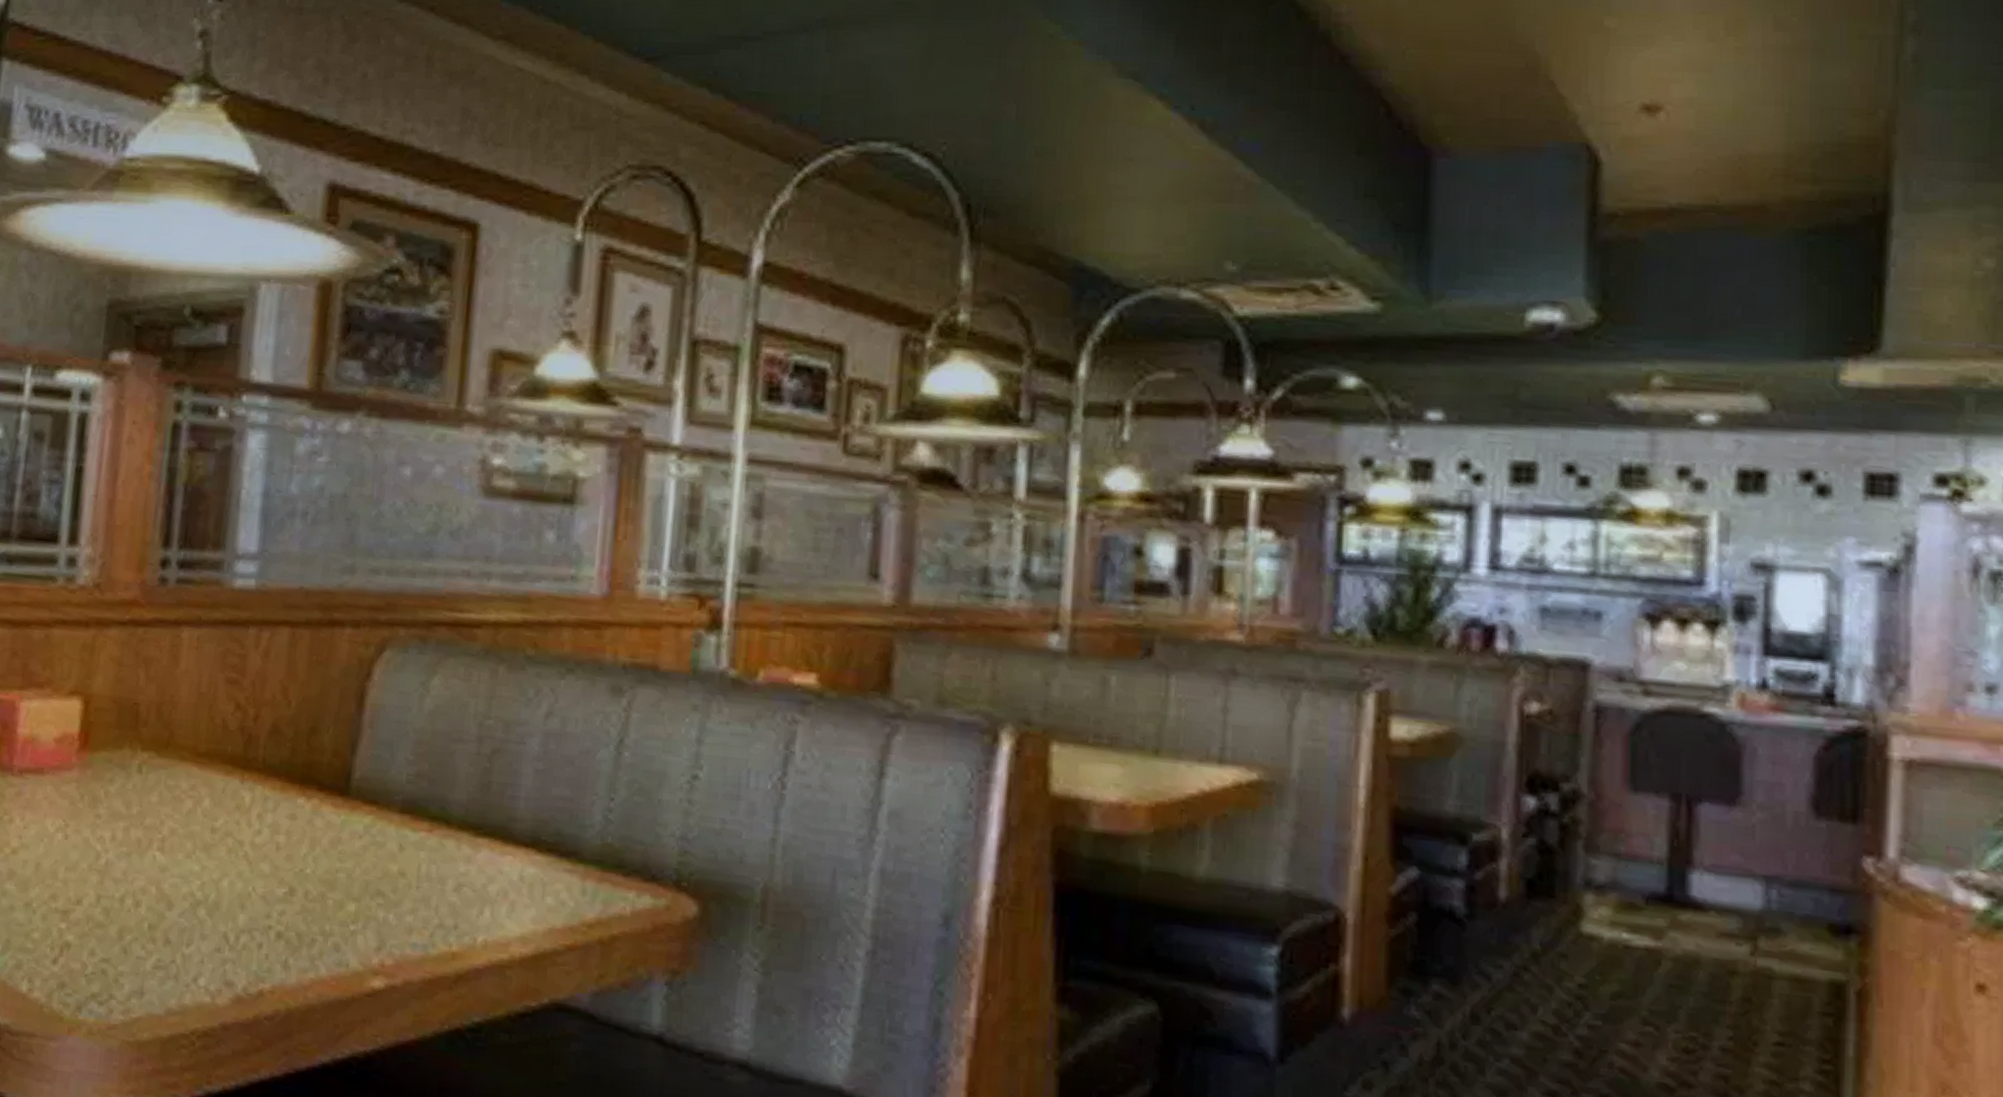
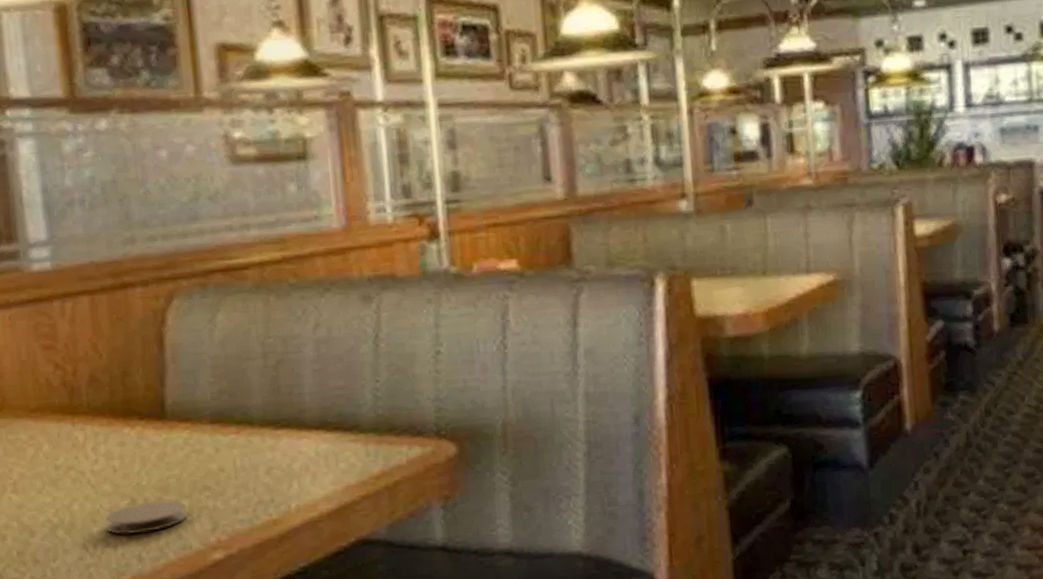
coaster: none [254,895,353,935] -> present [104,499,187,535]

